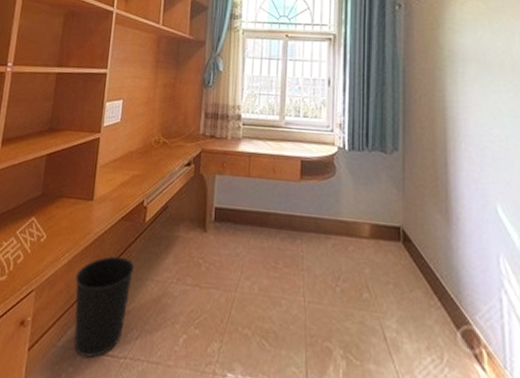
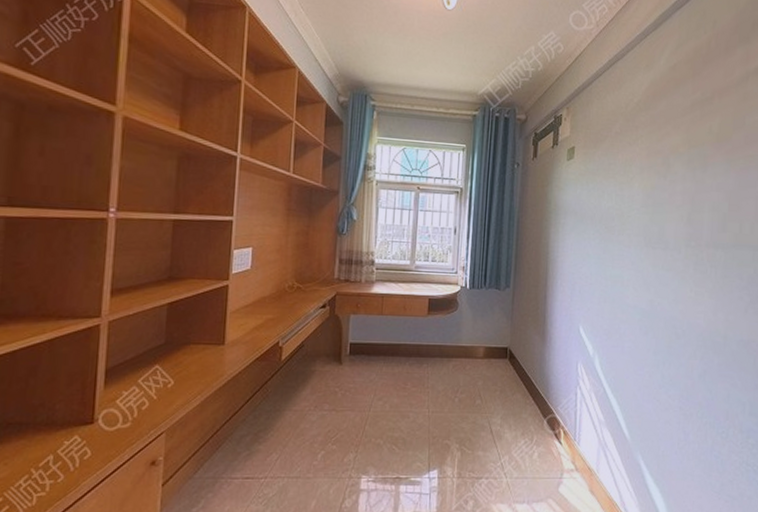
wastebasket: present [74,256,135,358] -> none [210,393,272,482]

